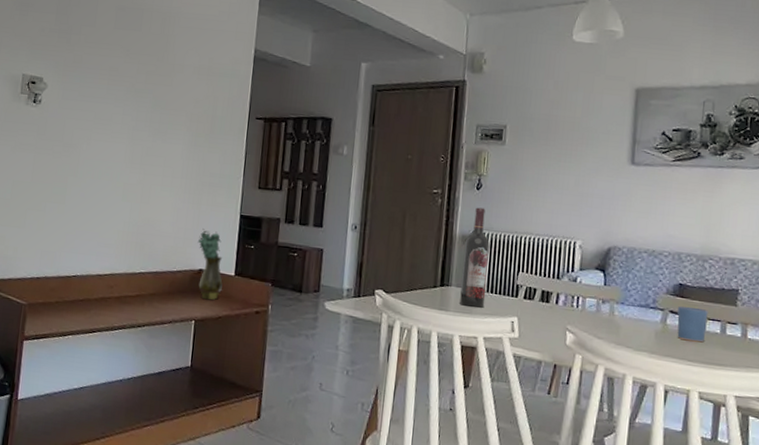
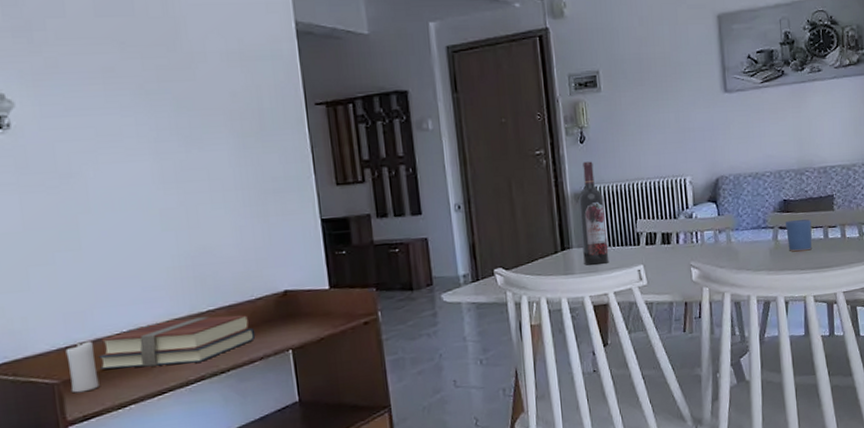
candle: none [32,276,56,317] -> present [65,341,100,393]
books: none [56,272,171,314] -> present [97,314,256,369]
vase: present [197,229,223,300] -> none [274,243,318,323]

